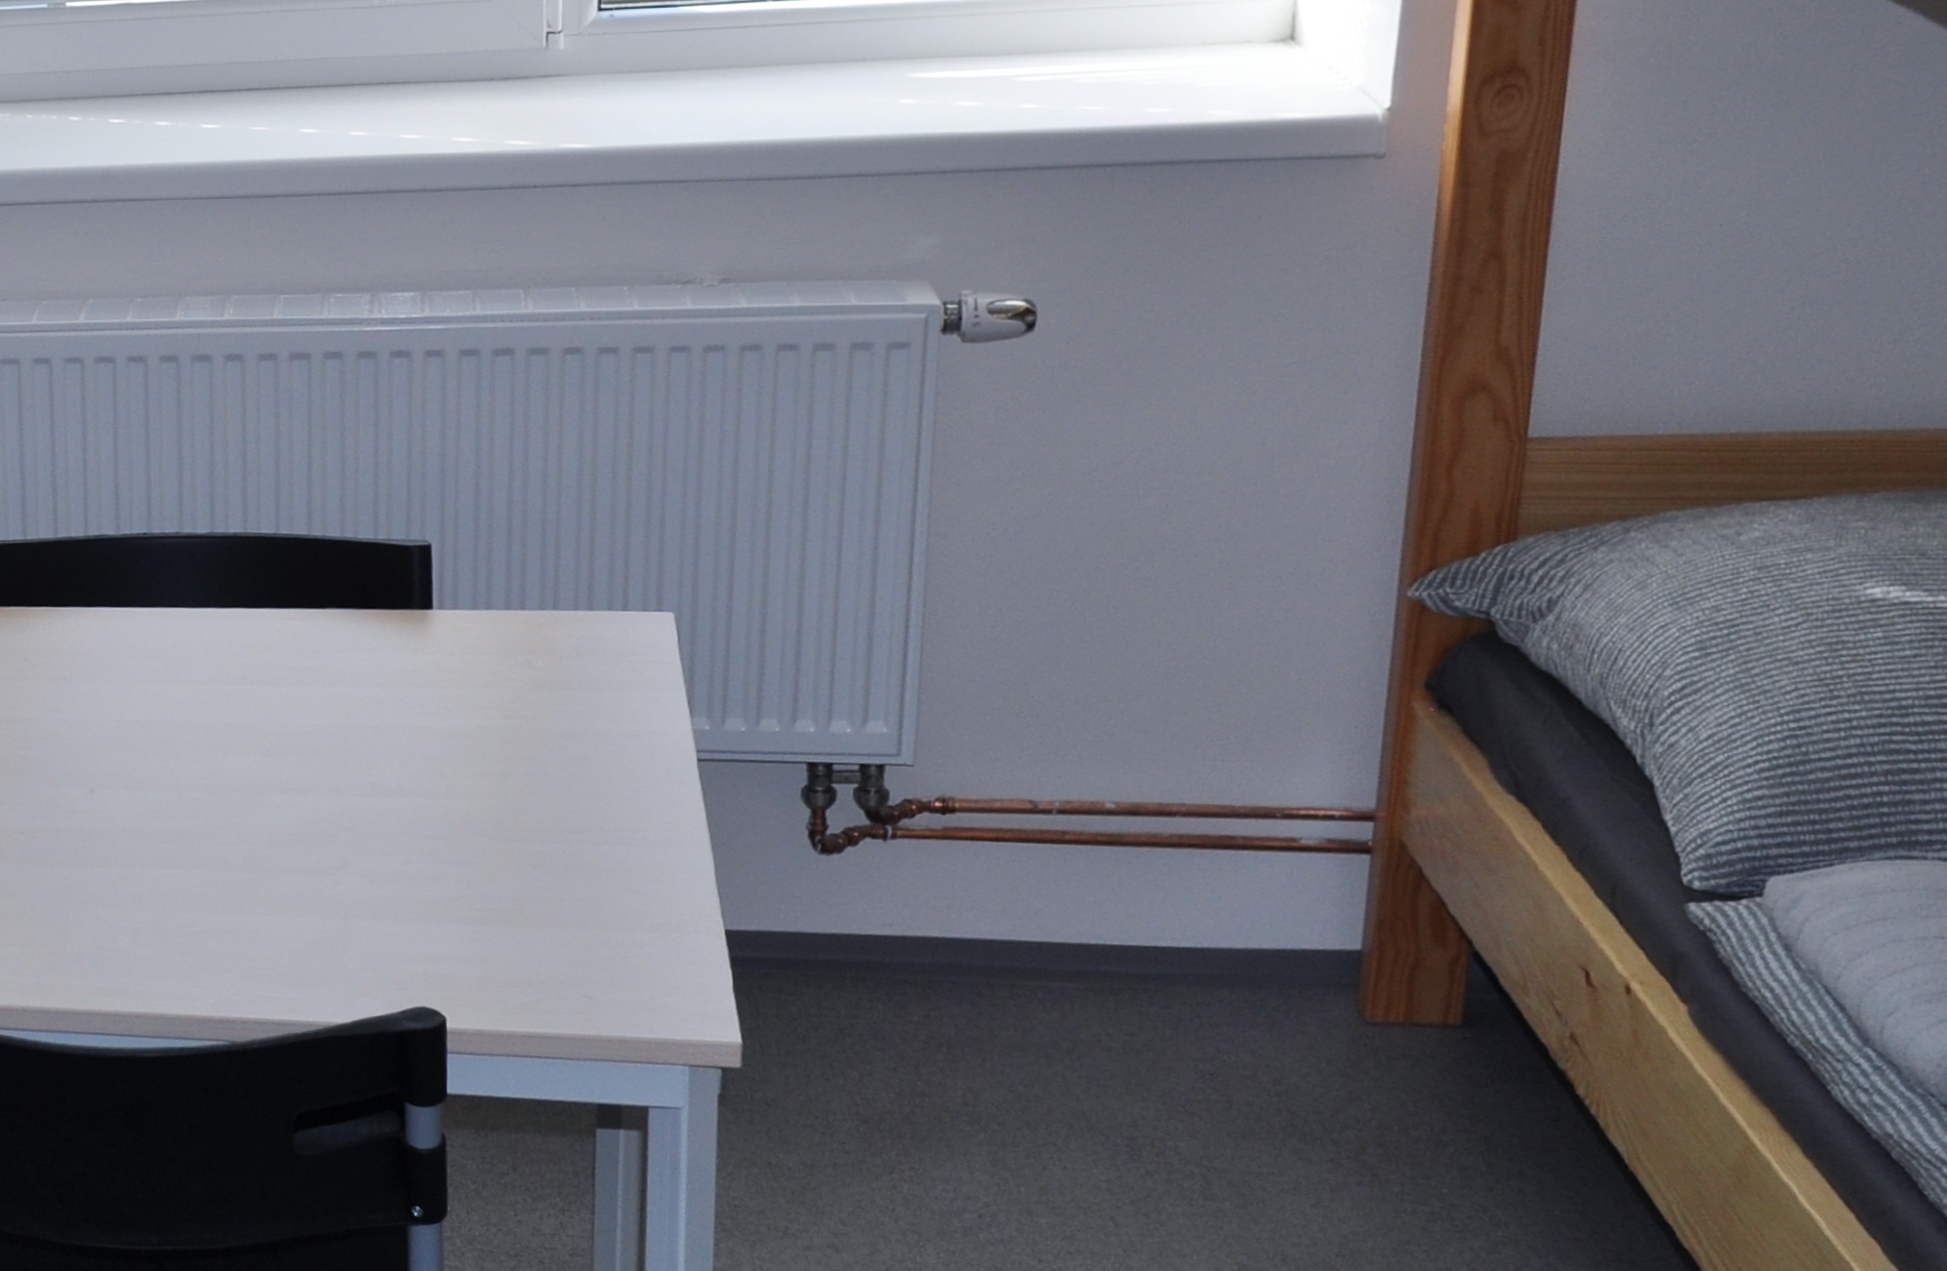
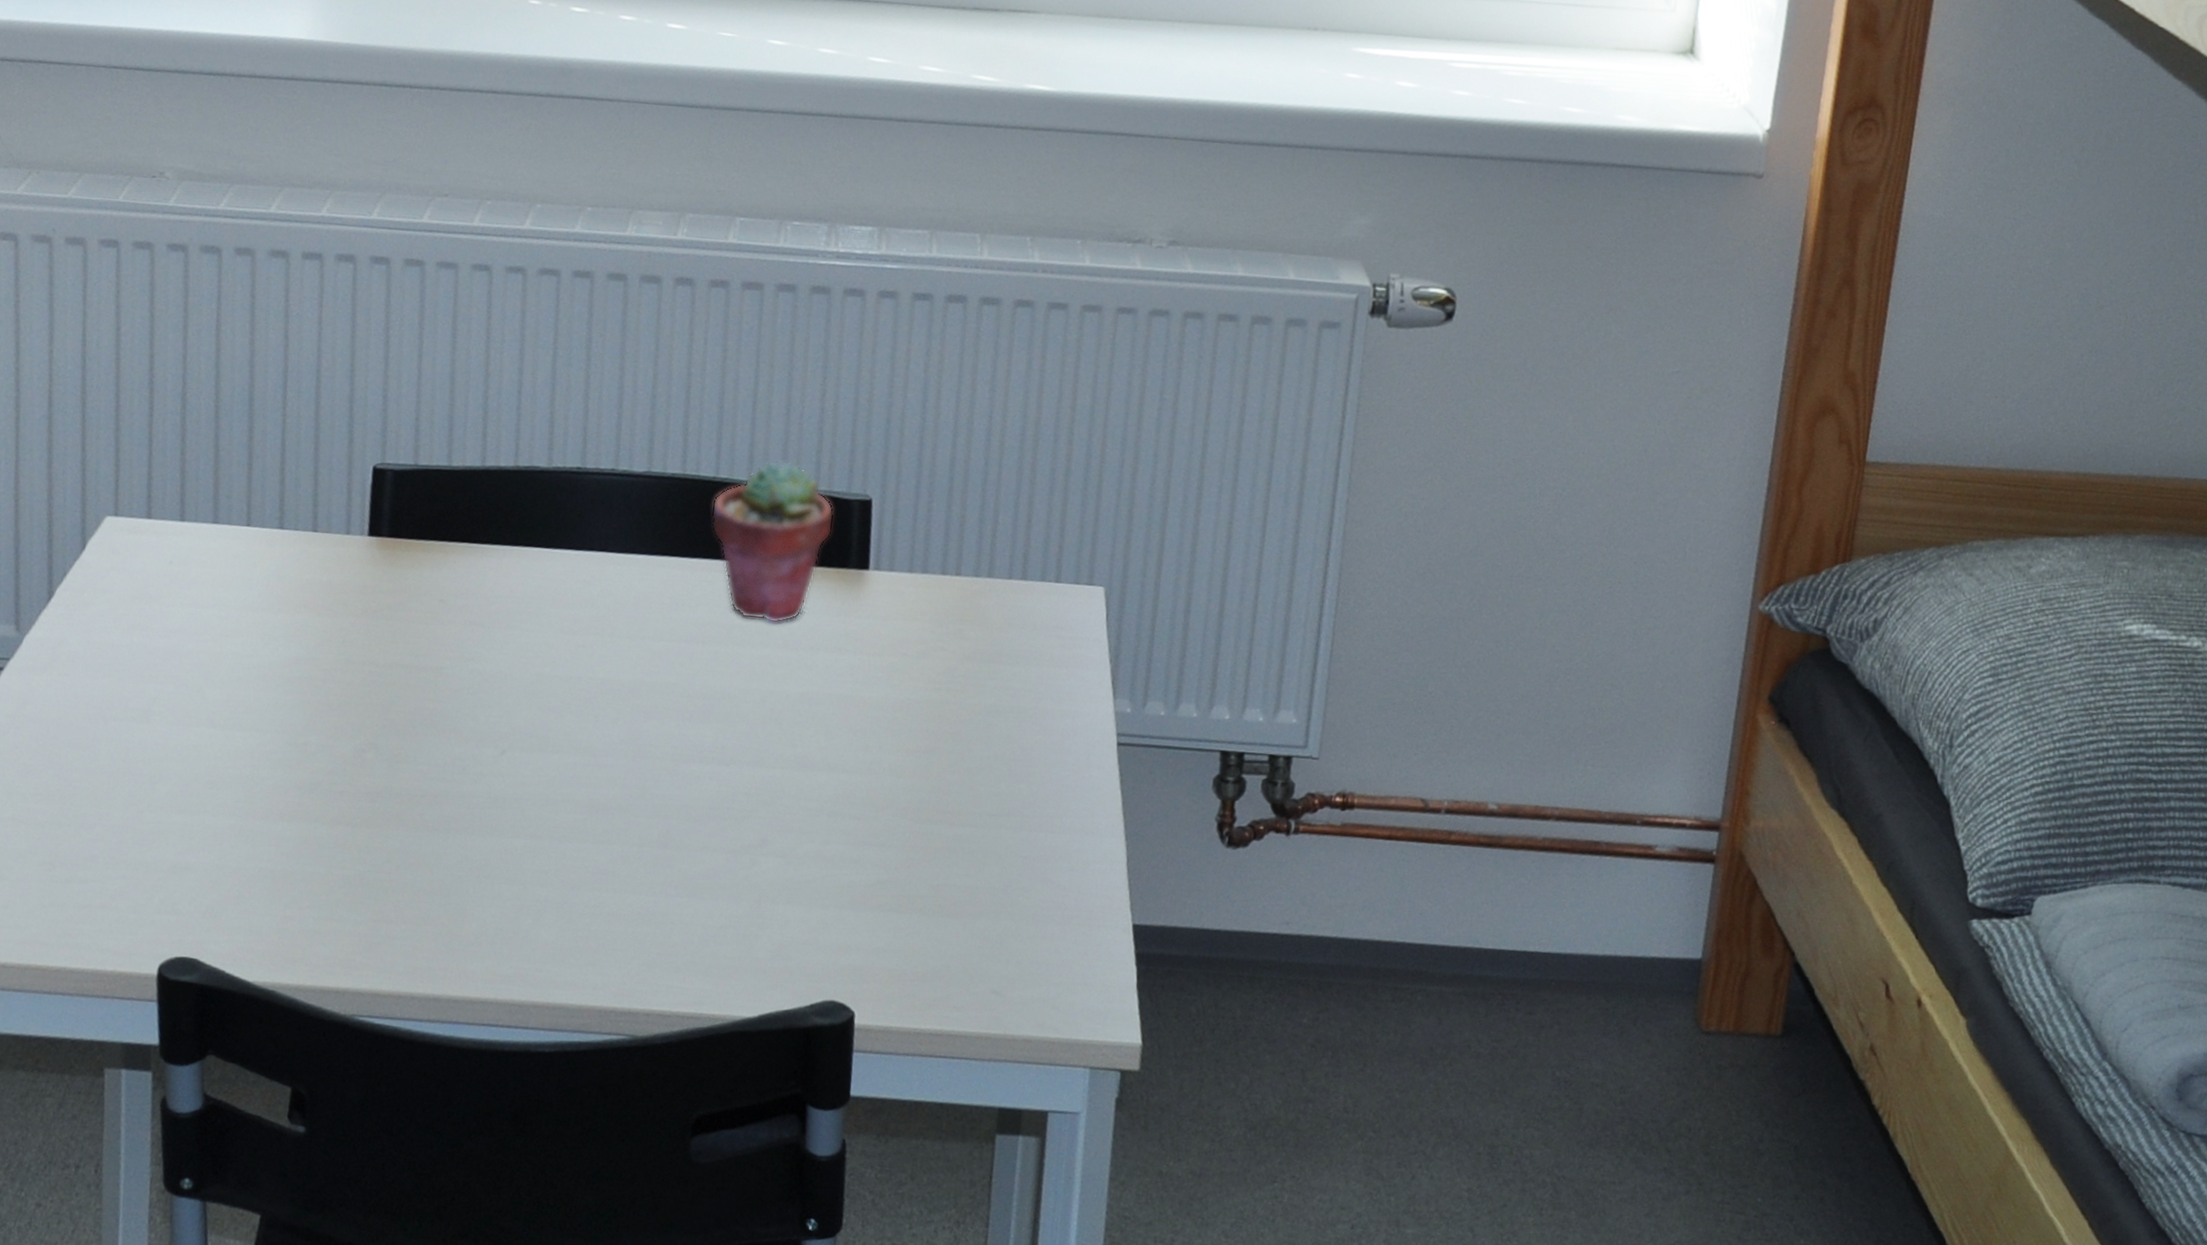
potted succulent: none [274,513,395,664] -> present [711,459,835,624]

